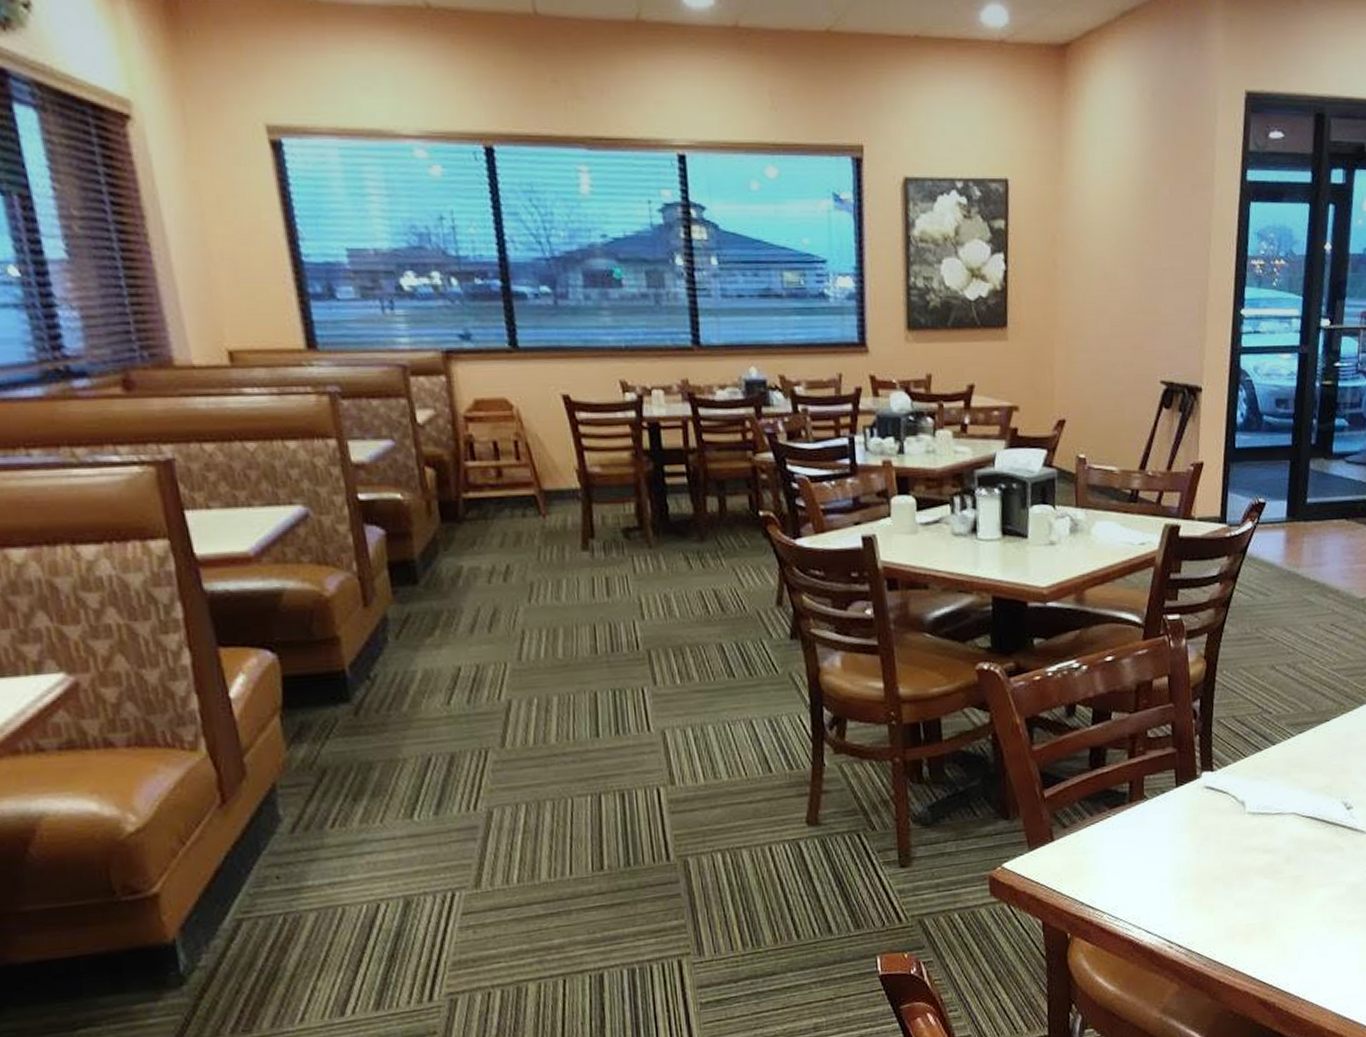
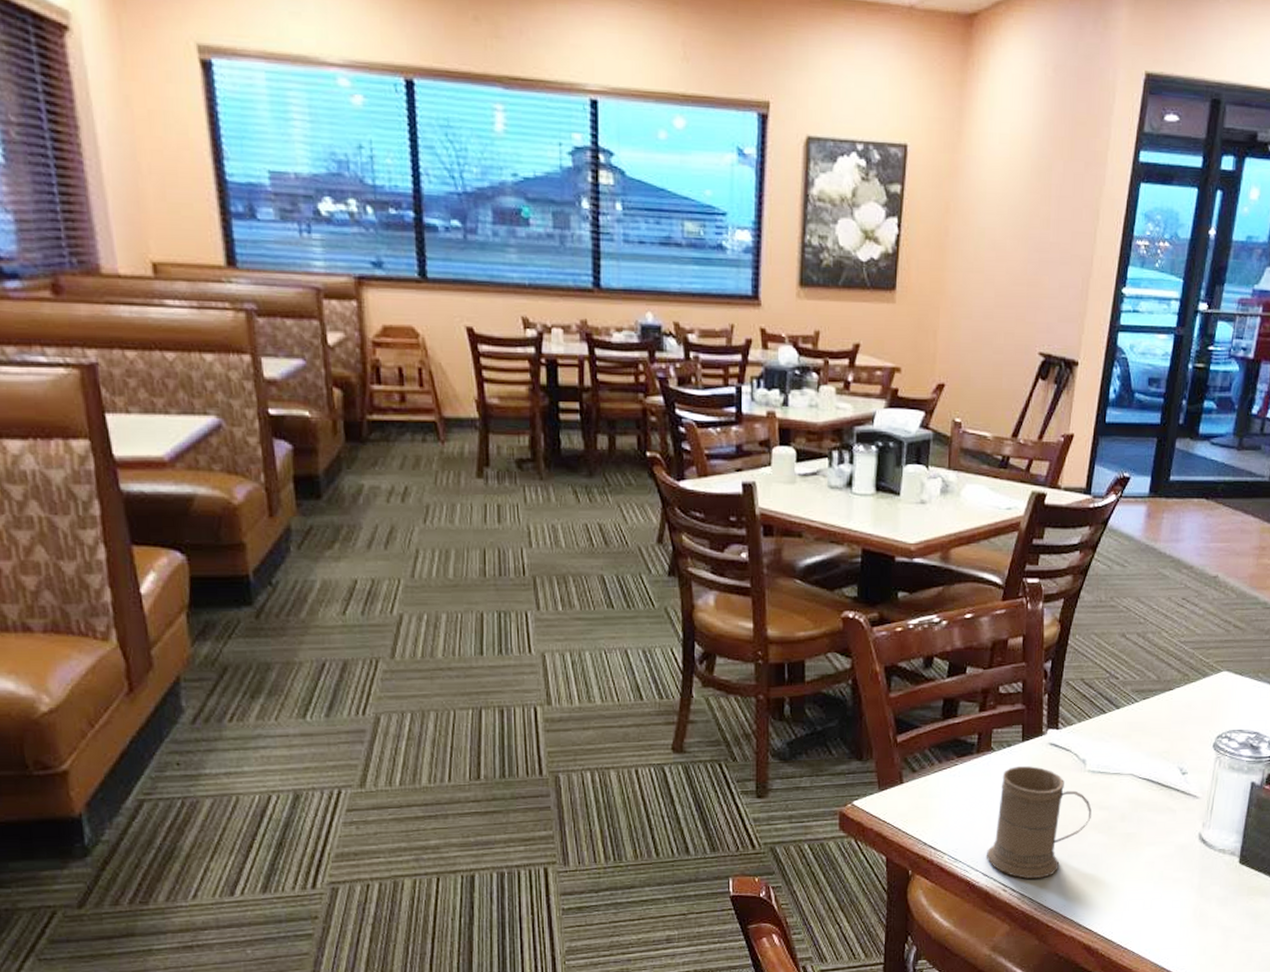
mug: none [1147,812,1256,933] -> present [986,766,1092,879]

